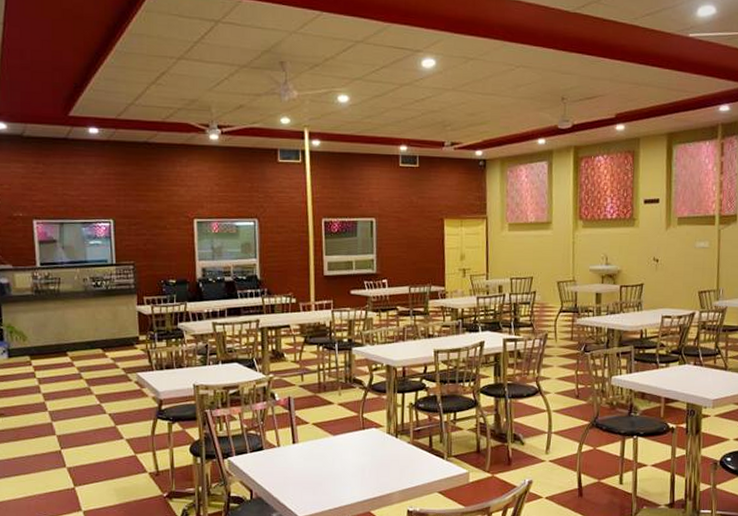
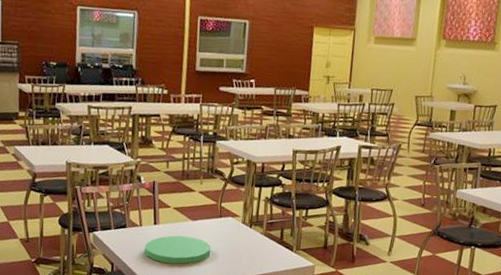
plate: none [285,453,356,484] -> present [144,235,211,264]

